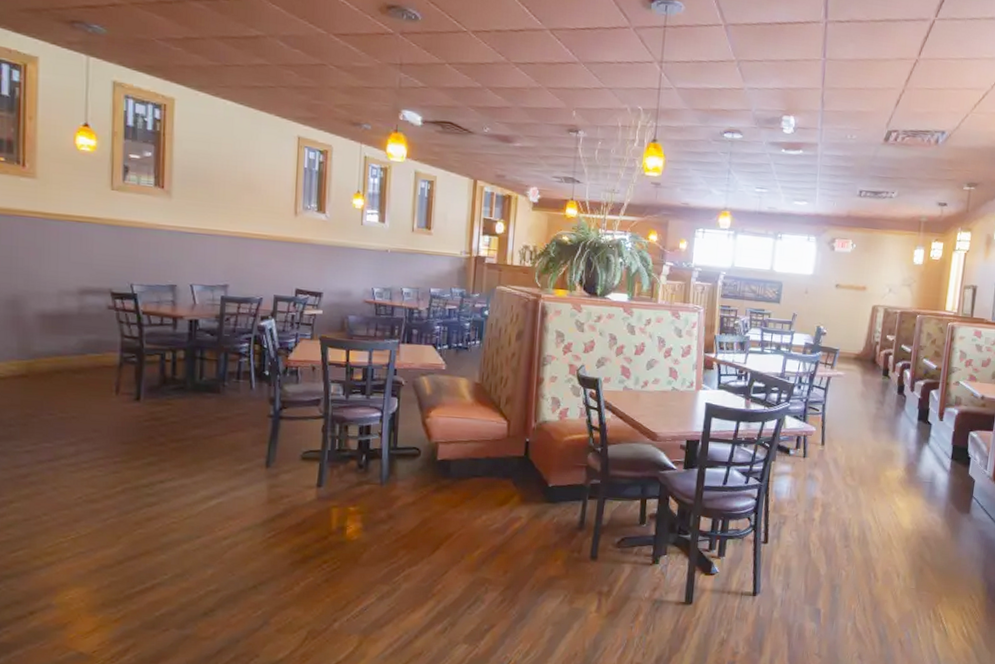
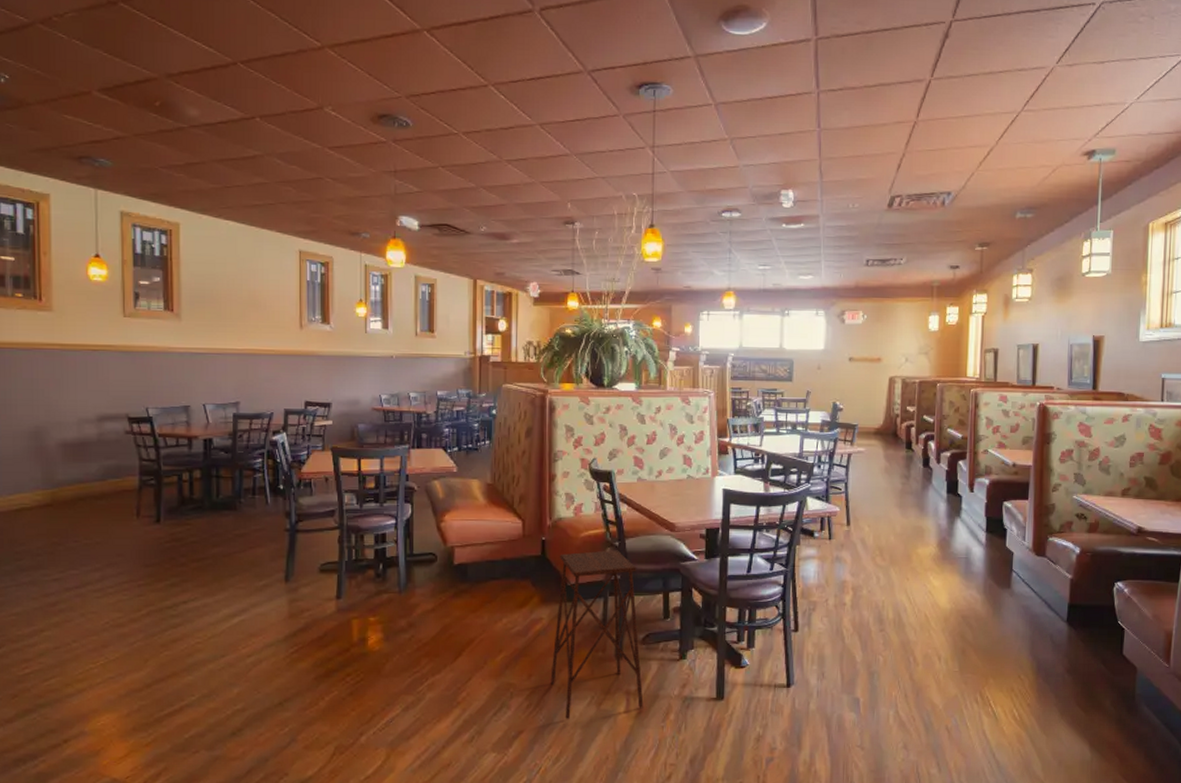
side table: none [525,455,617,616] -> present [550,550,644,720]

